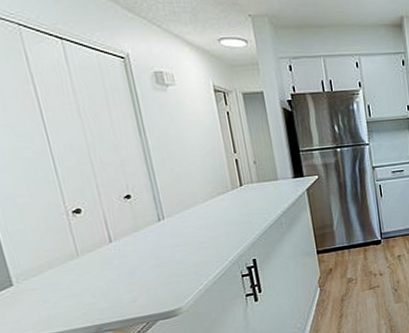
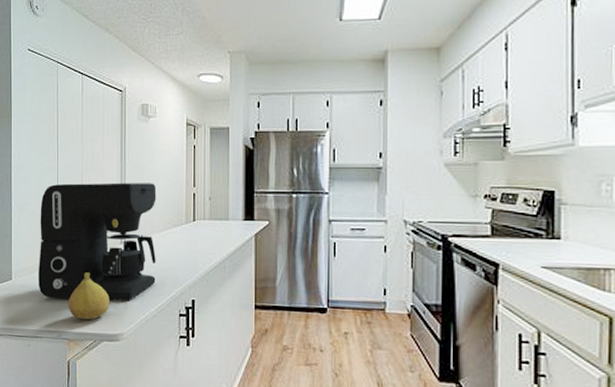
coffee maker: none [35,154,209,295] -> present [38,182,157,301]
fruit: none [102,257,159,307] -> present [68,272,110,320]

